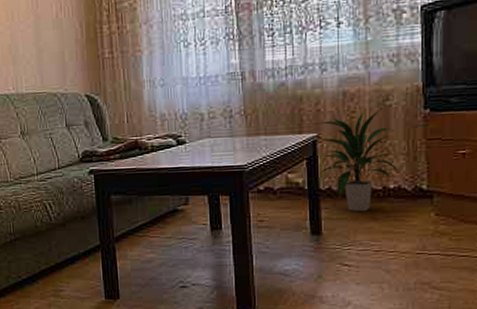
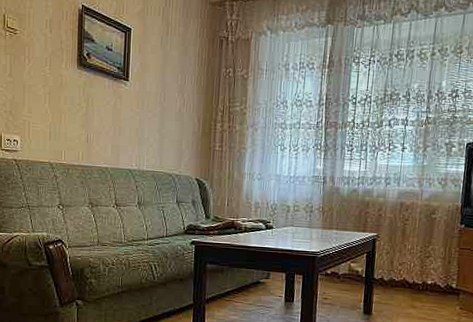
indoor plant: present [318,108,400,212] -> none [376,218,437,300]

